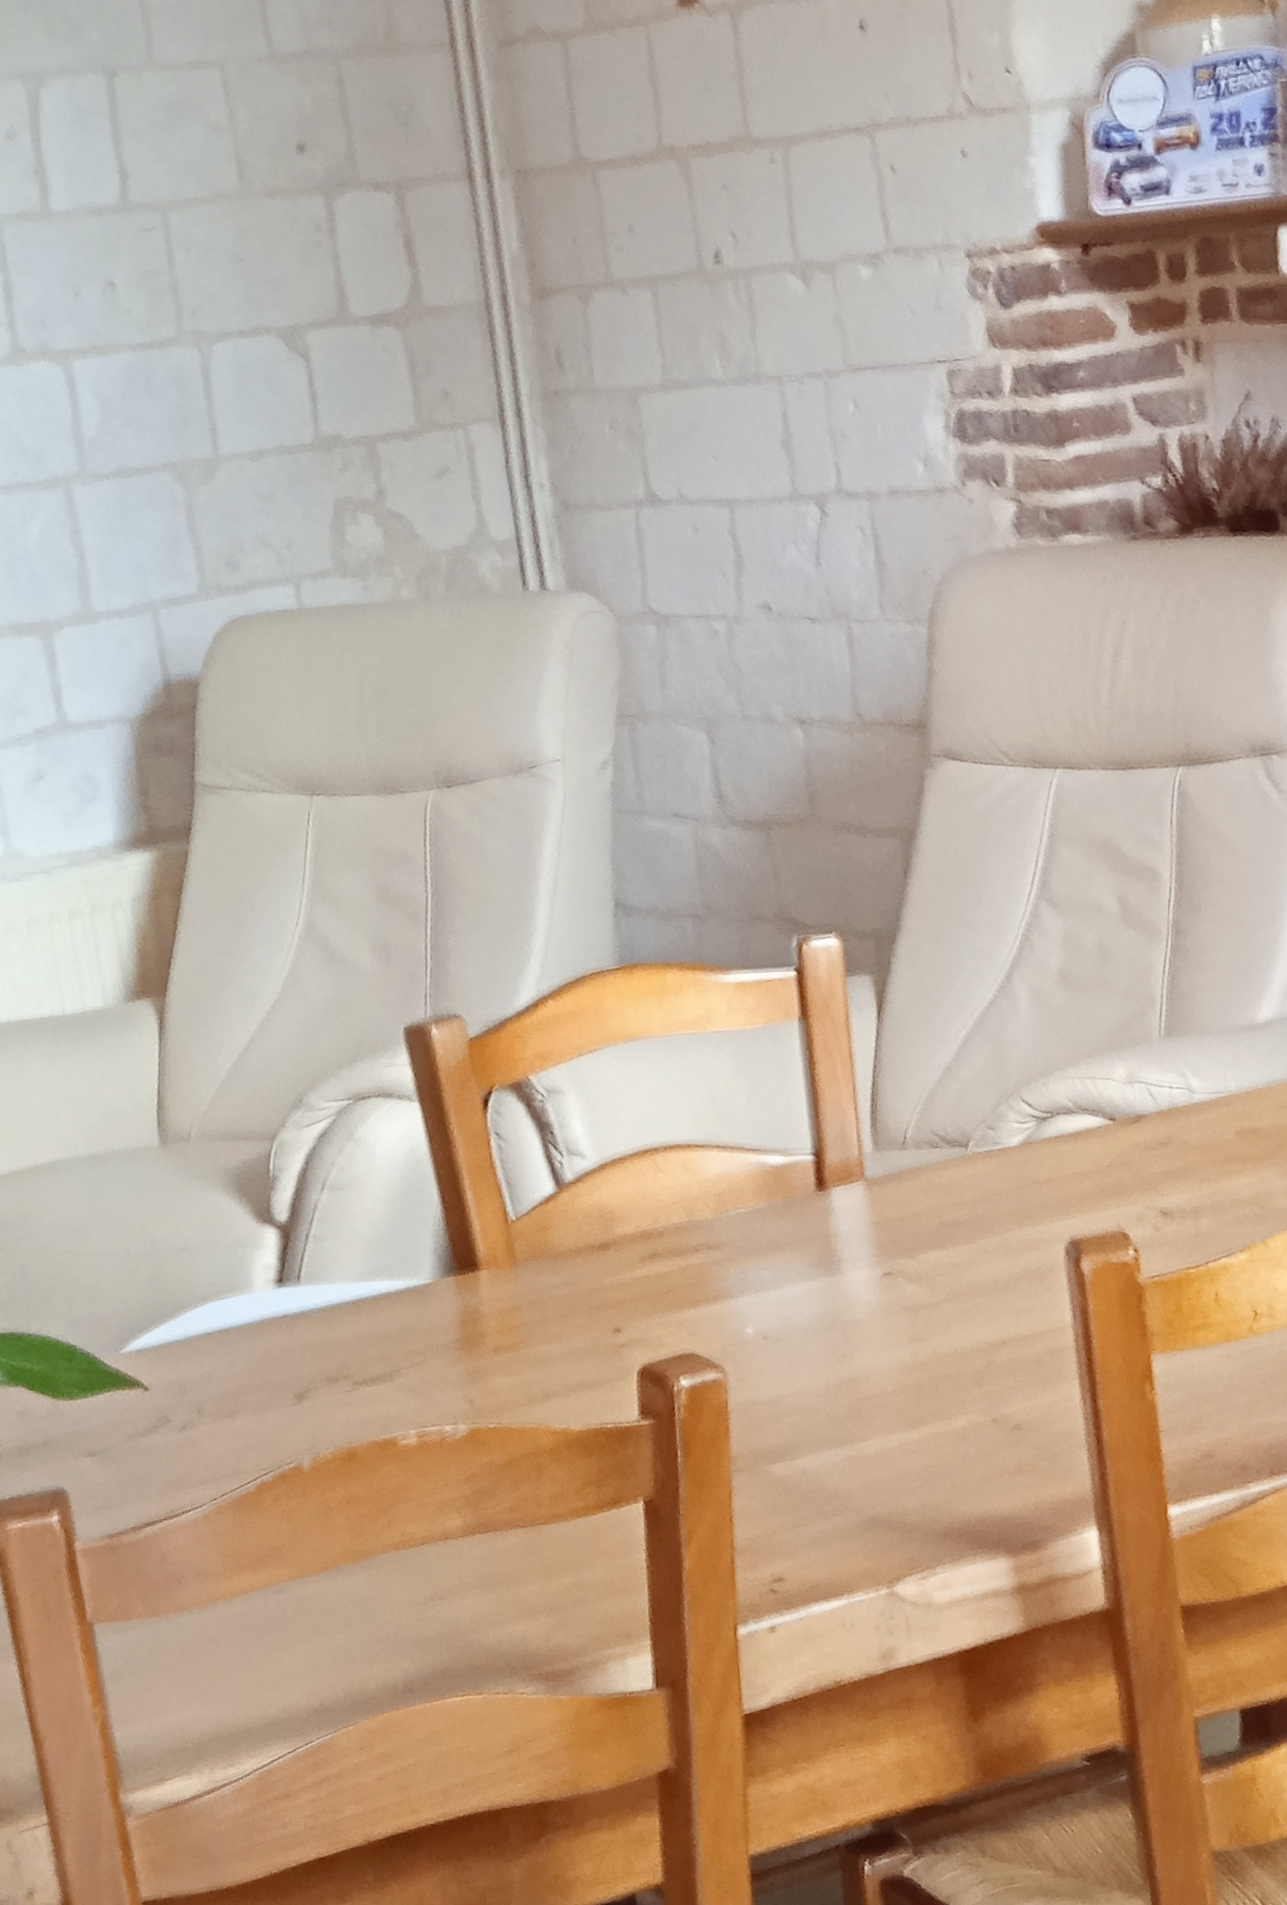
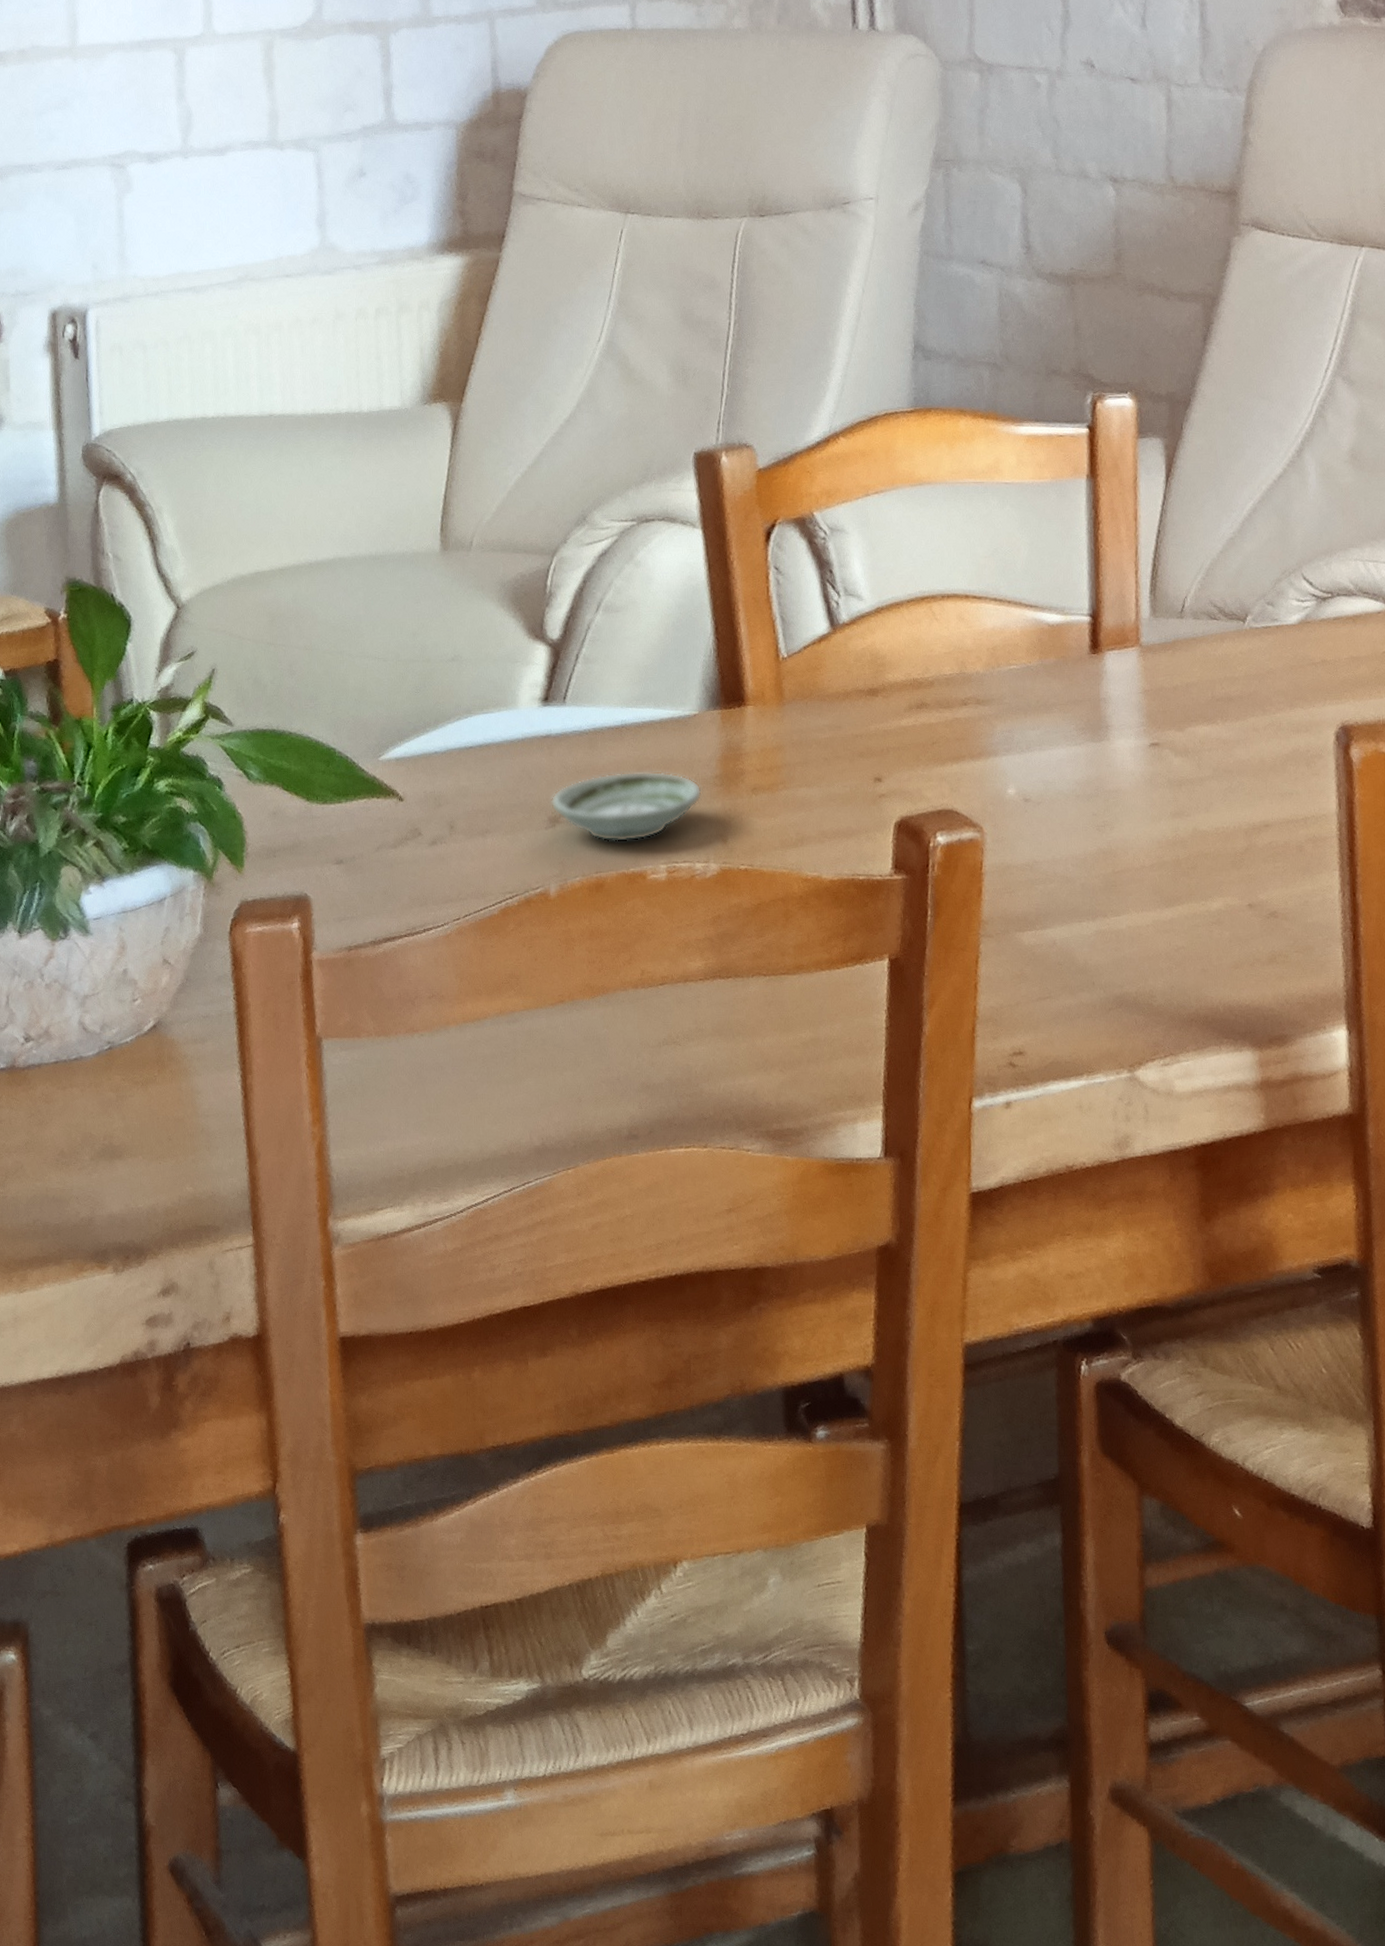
saucer: none [294,1340,445,1413] -> present [550,771,702,842]

